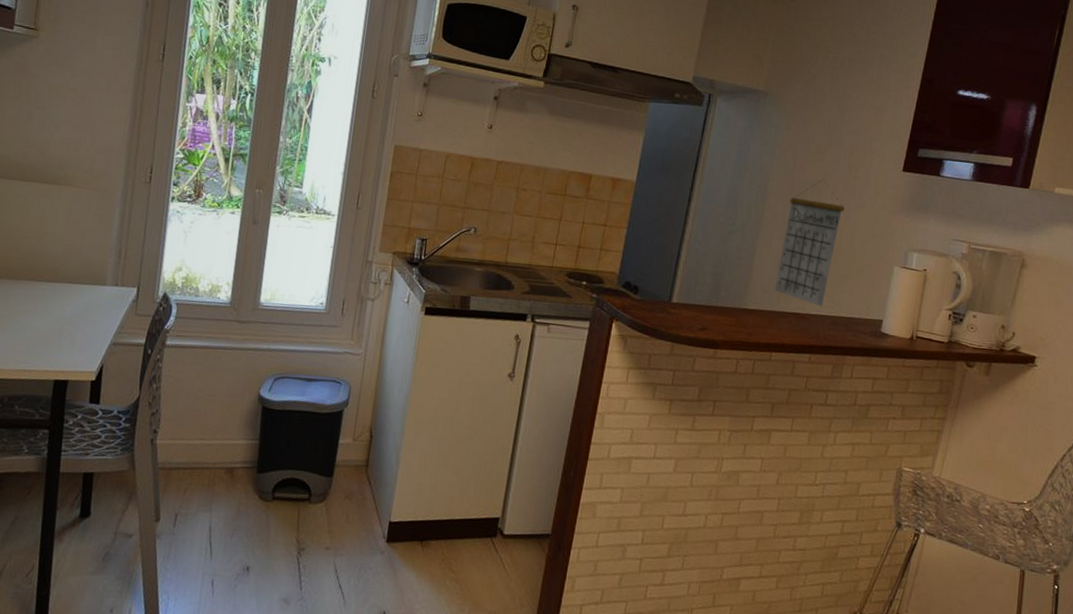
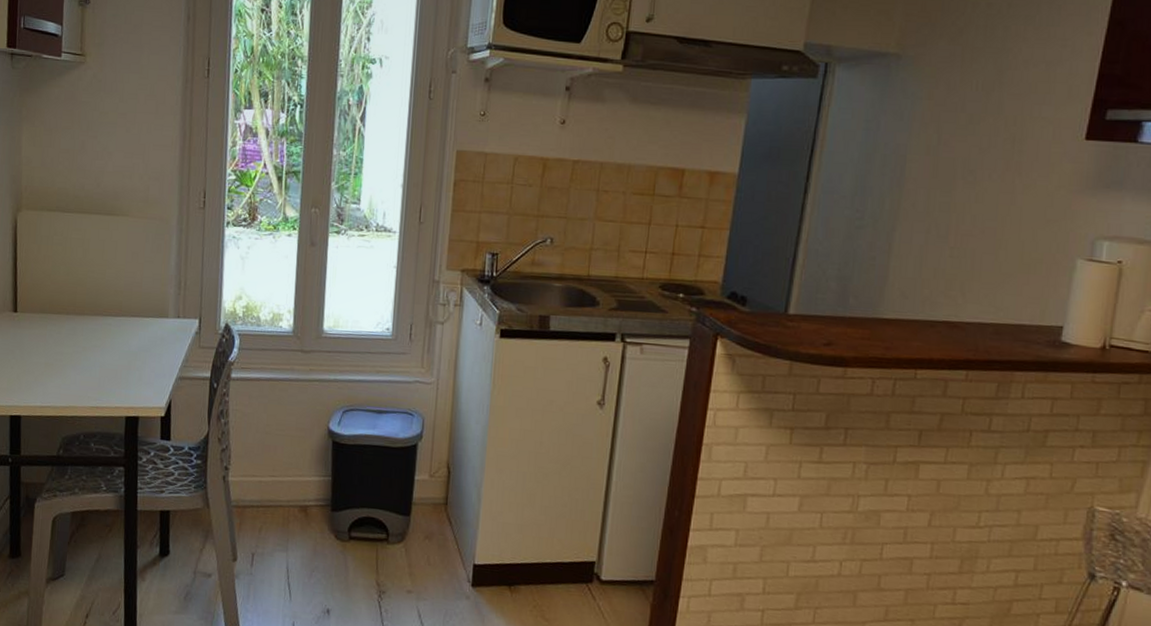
calendar: present [774,179,845,307] -> none [917,156,1007,313]

